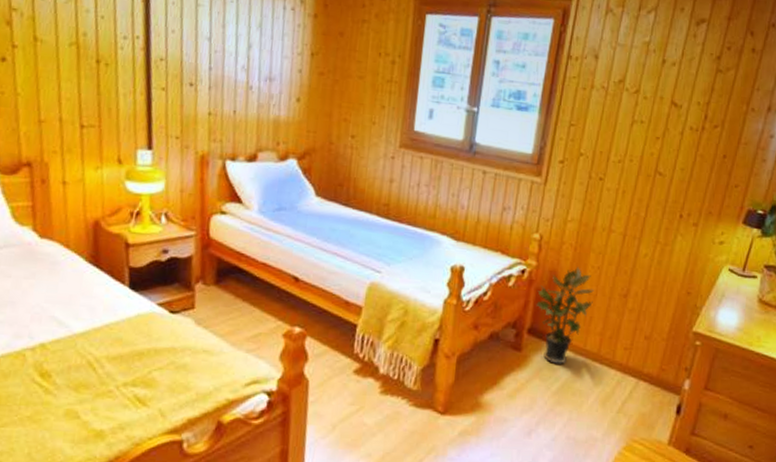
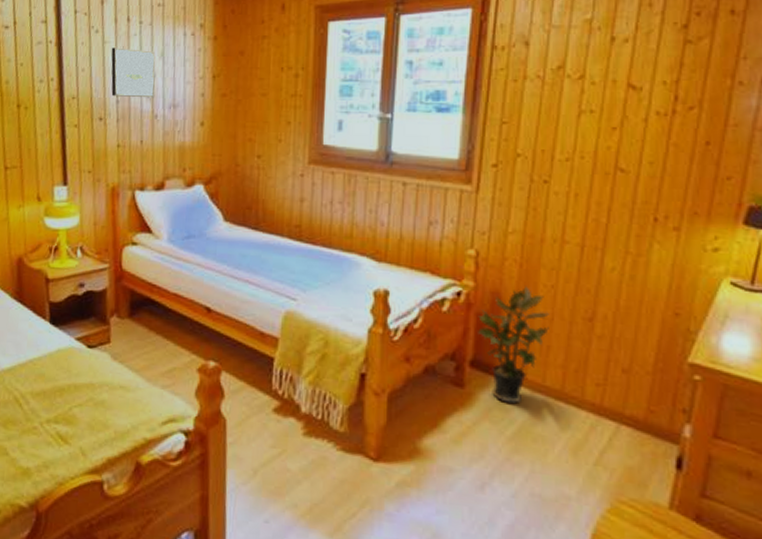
wall art: none [204,11,253,69] -> present [111,47,155,98]

